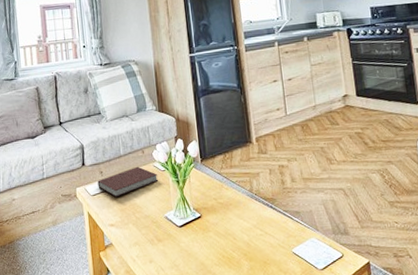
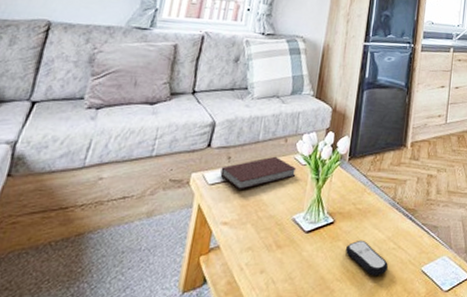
remote control: none [216,229,260,260] -> present [345,240,388,276]

